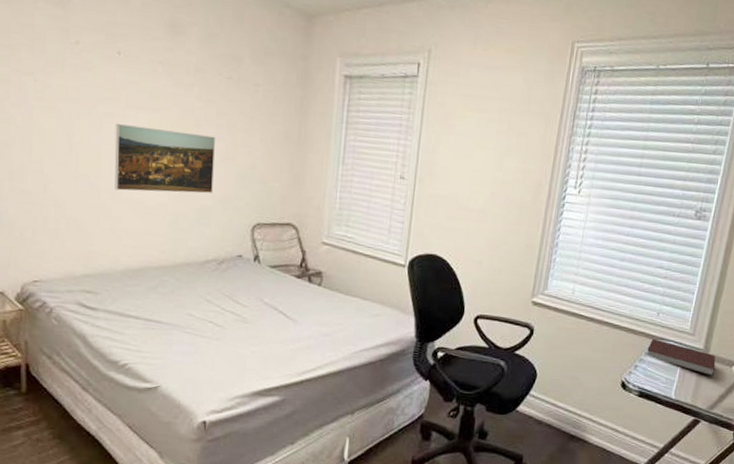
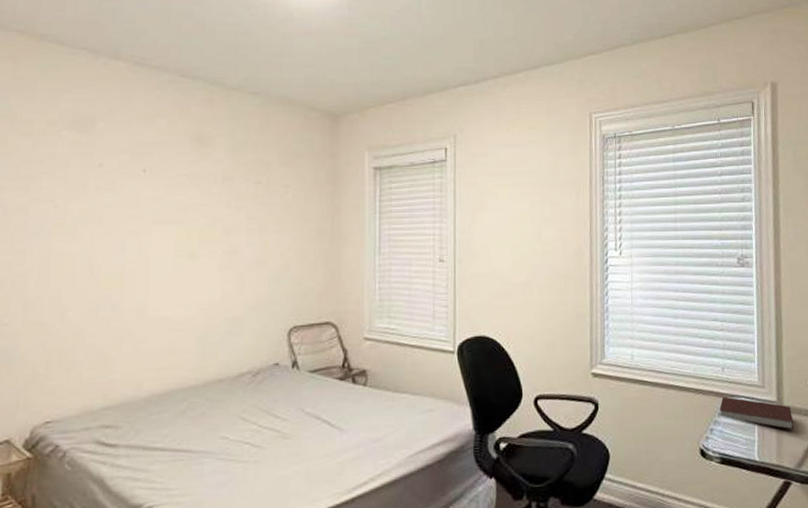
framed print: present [114,124,215,194] -> none [139,240,245,310]

